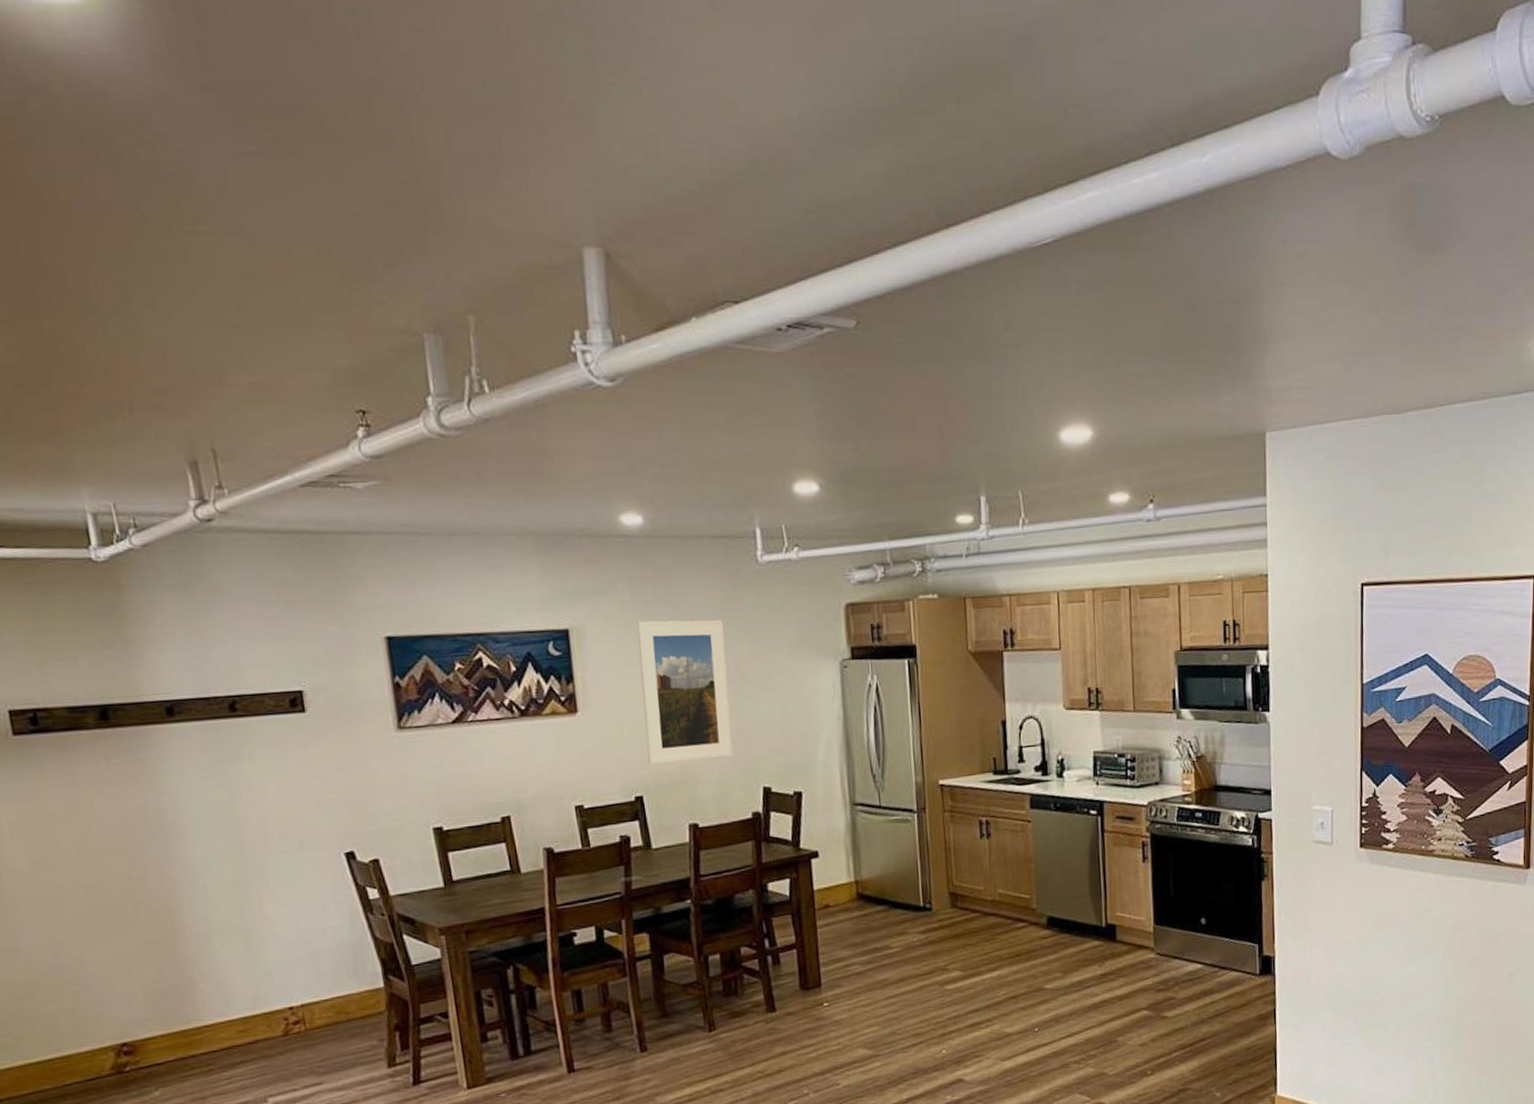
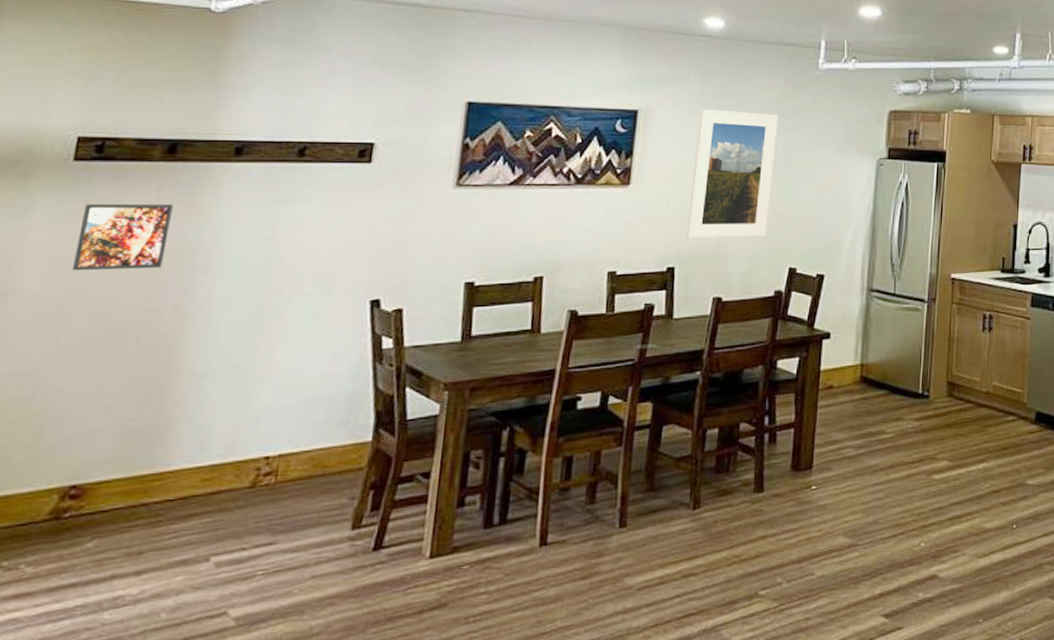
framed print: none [40,772,134,846] -> present [73,204,173,271]

